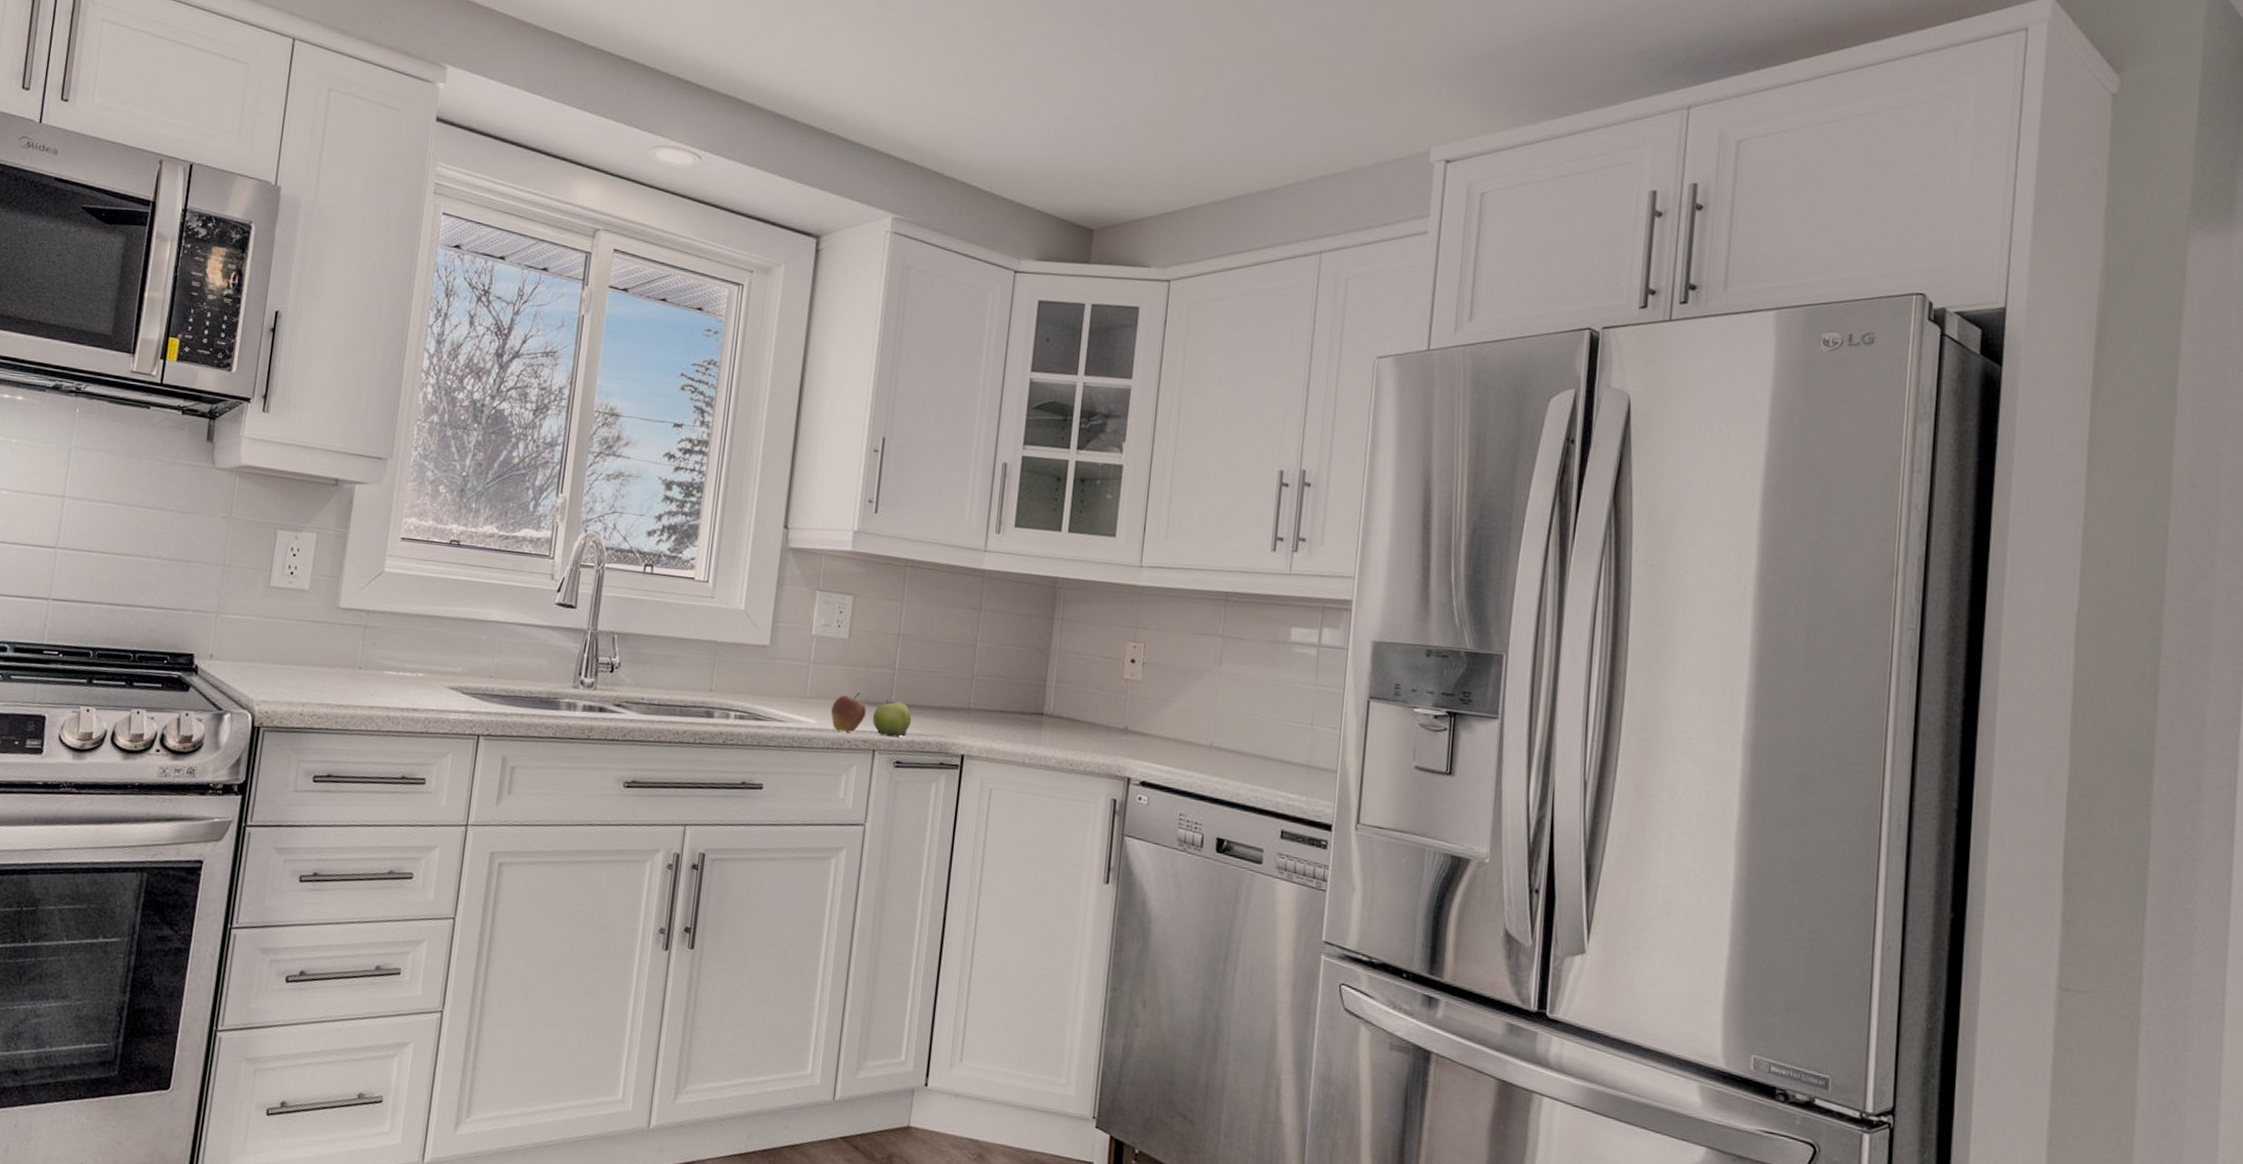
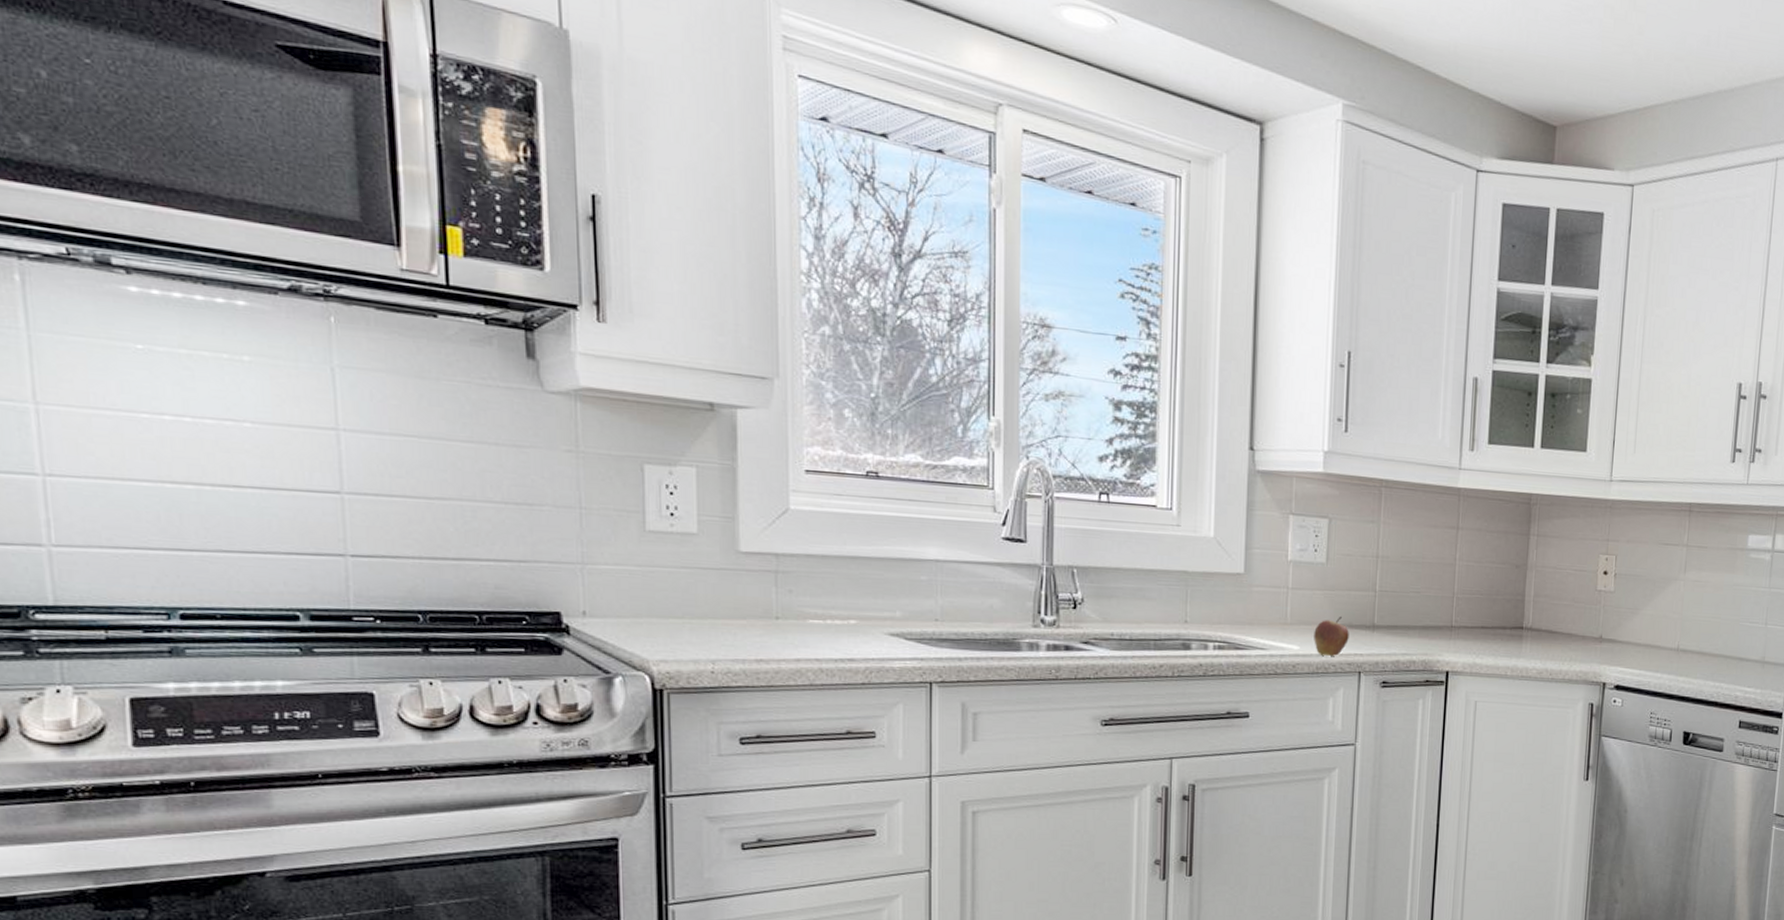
fruit: present [873,700,912,738] -> none [1357,623,1396,659]

